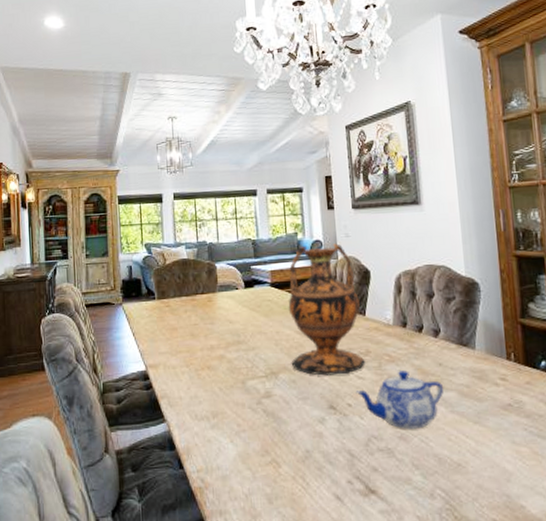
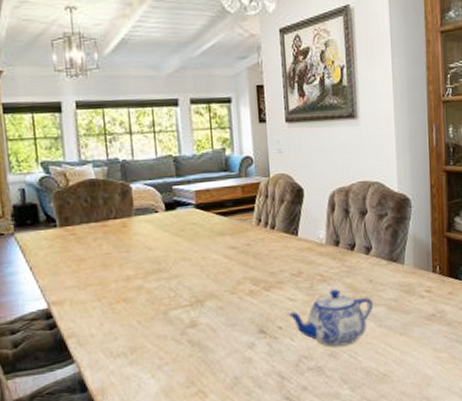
vase: present [288,243,366,376] -> none [215,160,297,300]

